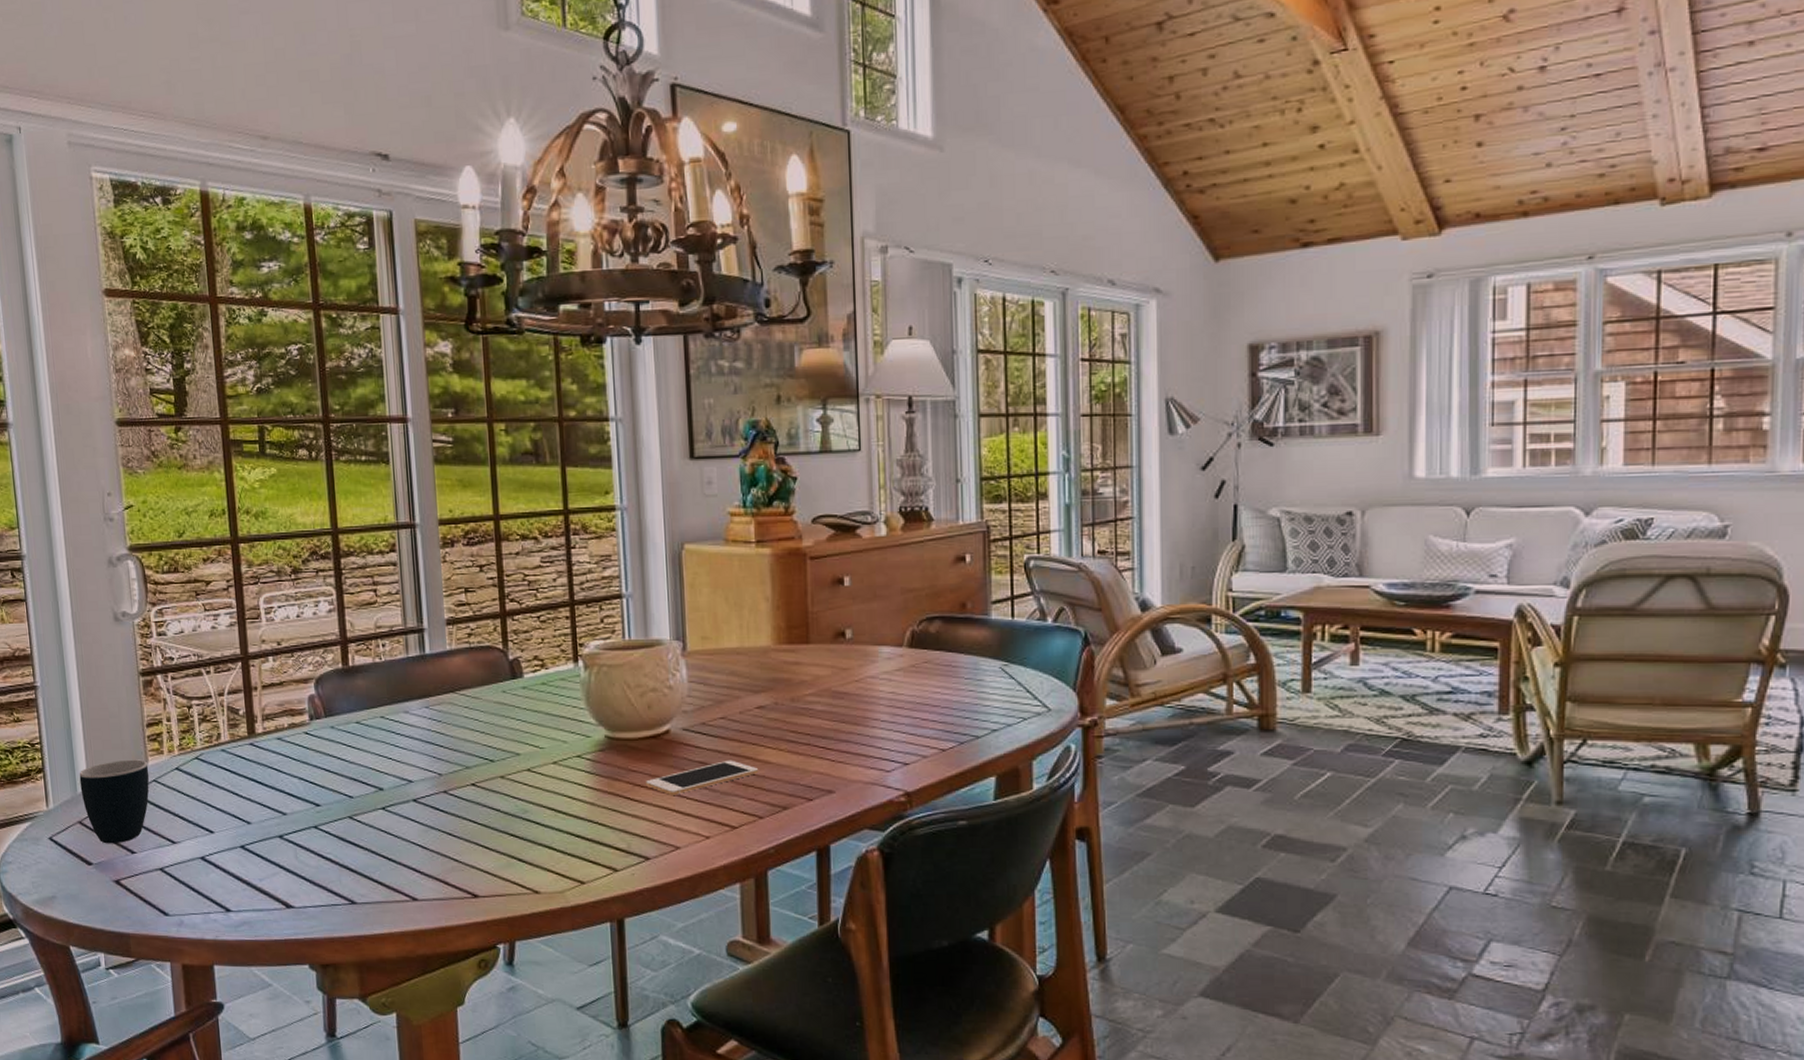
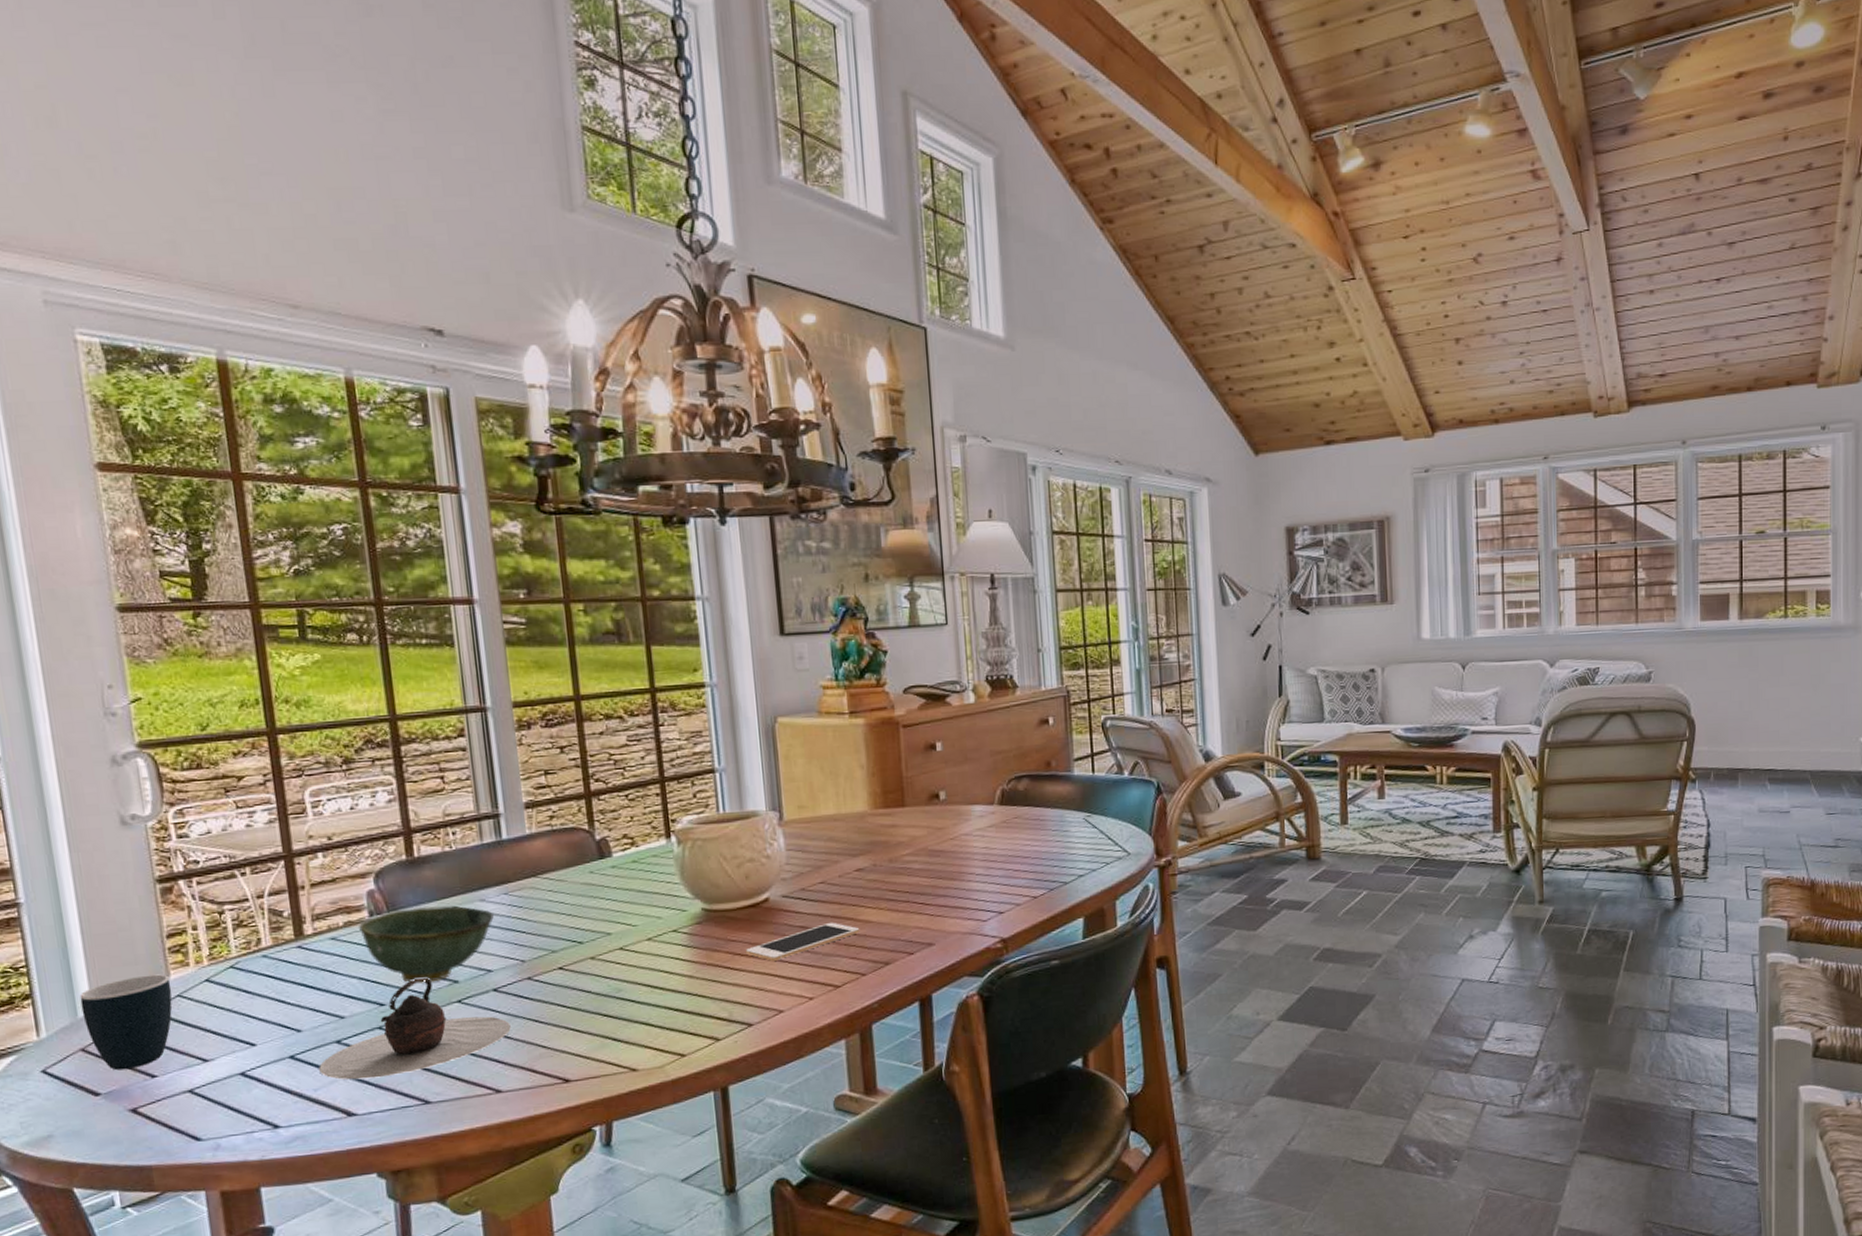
teapot: none [264,782,427,875] -> present [319,977,511,1080]
bowl: none [301,714,416,788] -> present [359,905,494,983]

